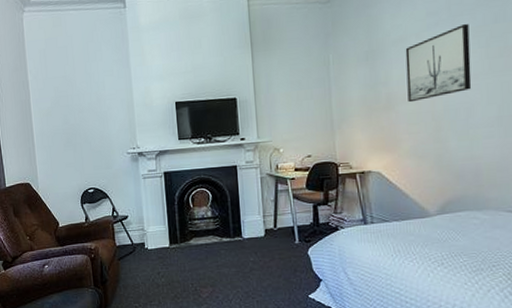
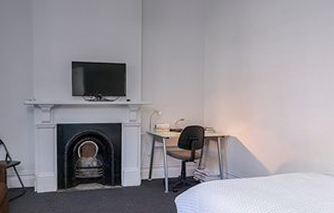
wall art: present [405,23,472,103] -> none [262,23,311,82]

